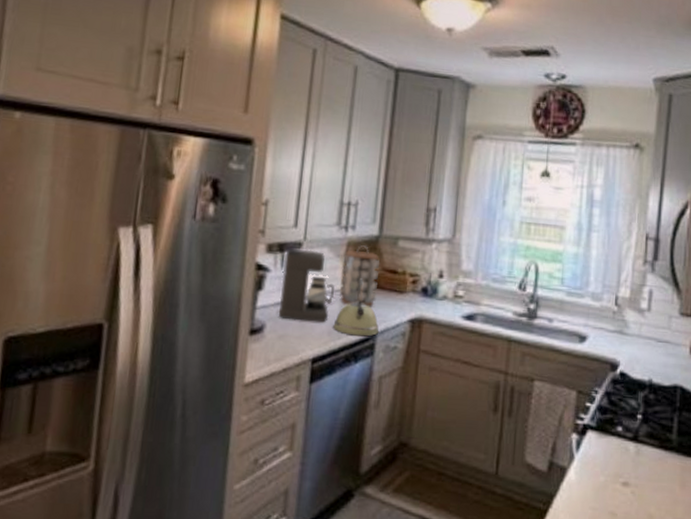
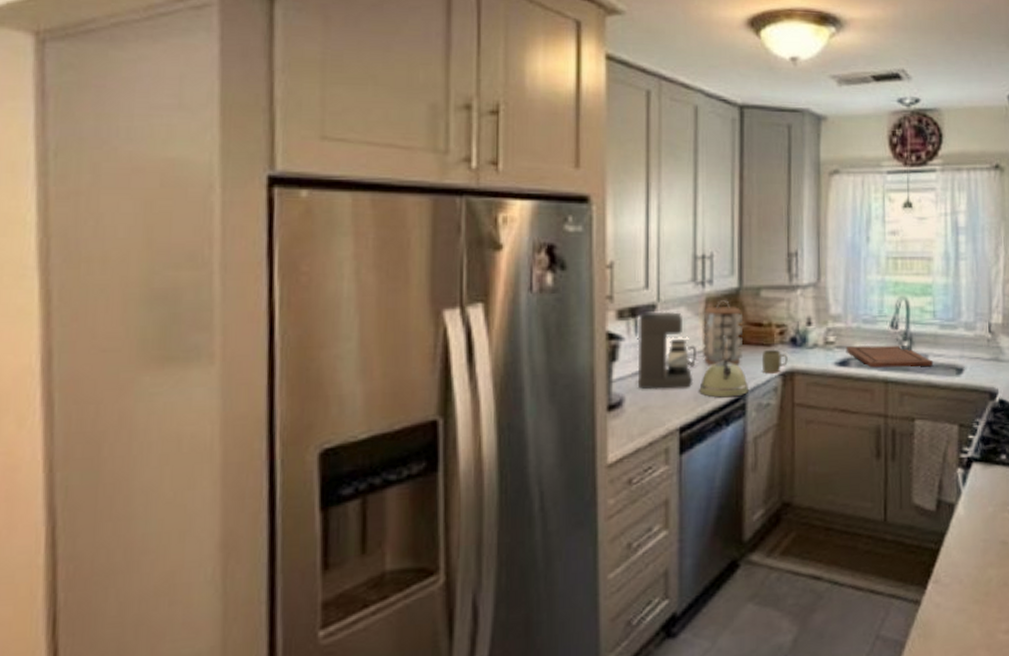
mug: none [393,295,418,319] -> present [761,349,788,374]
cutting board: none [473,302,558,332] -> present [846,345,934,368]

